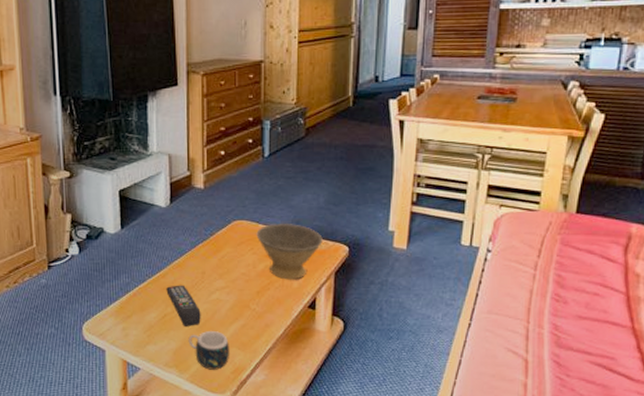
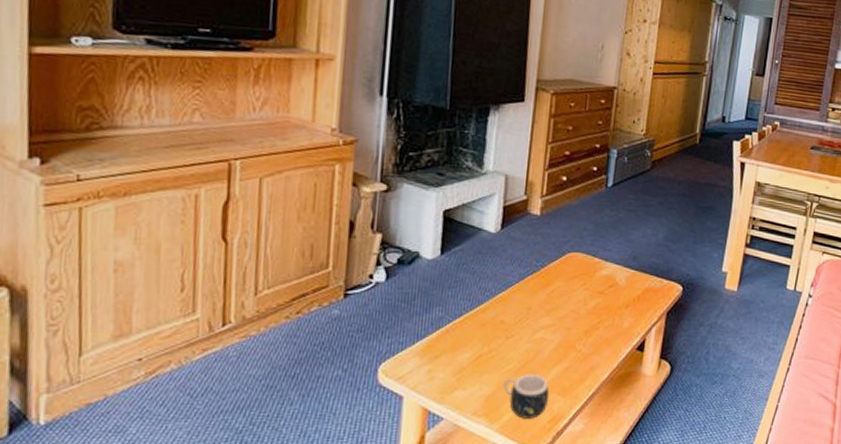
remote control: present [166,285,201,326] -> none [485,321,522,369]
bowl: present [256,223,323,280] -> none [590,257,658,319]

